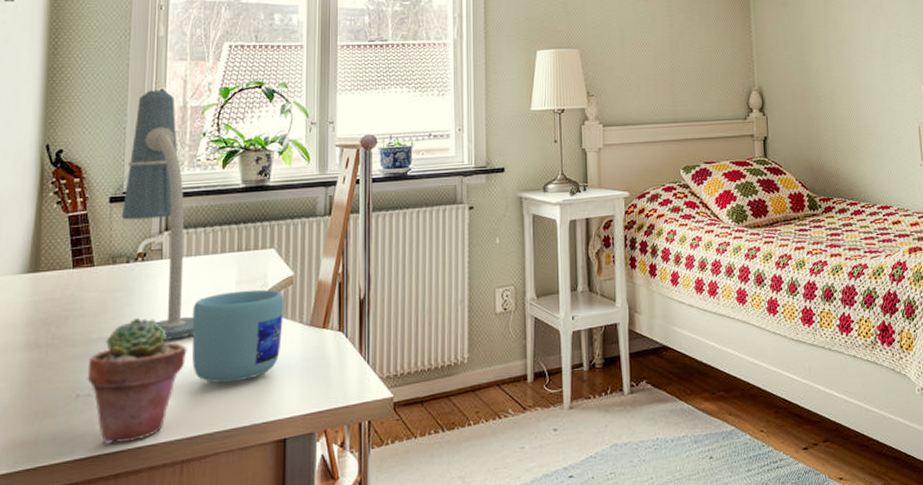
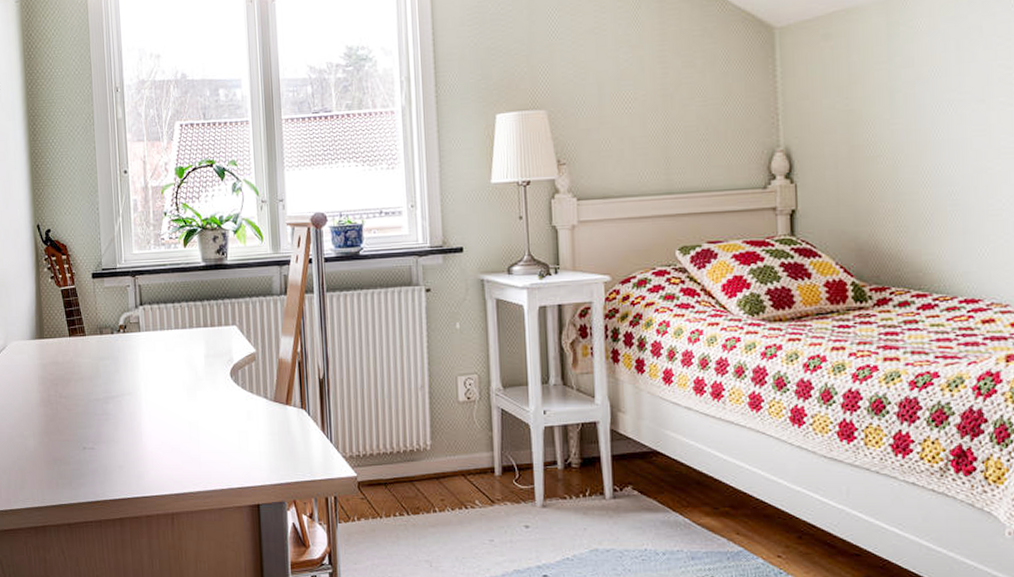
potted succulent: present [87,317,187,444] -> none [89,383,168,492]
desk lamp: present [121,89,194,340] -> none [103,171,172,405]
mug: present [191,289,285,383] -> none [169,364,250,447]

